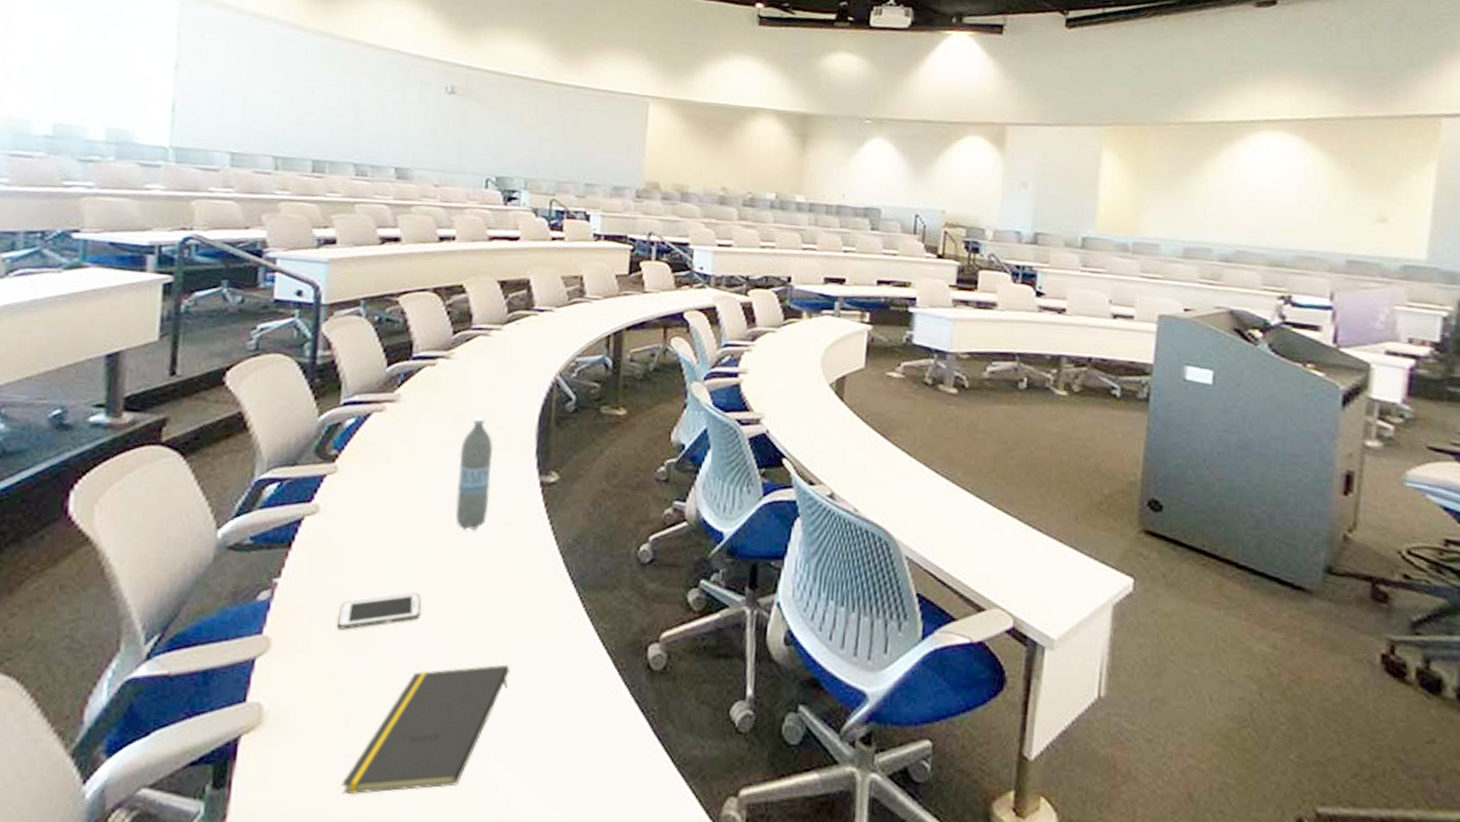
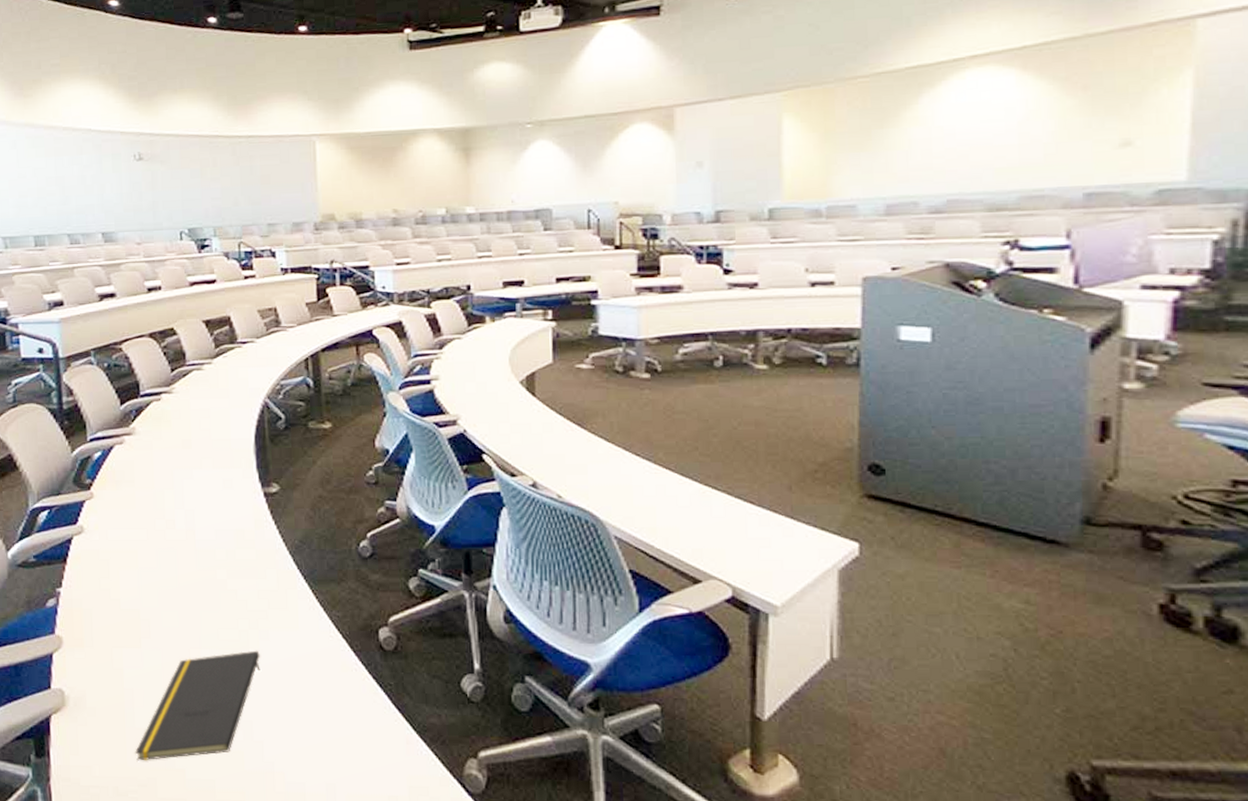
cell phone: present [337,593,421,630] -> none [112,594,179,627]
water bottle: present [455,416,493,530] -> none [191,440,223,538]

